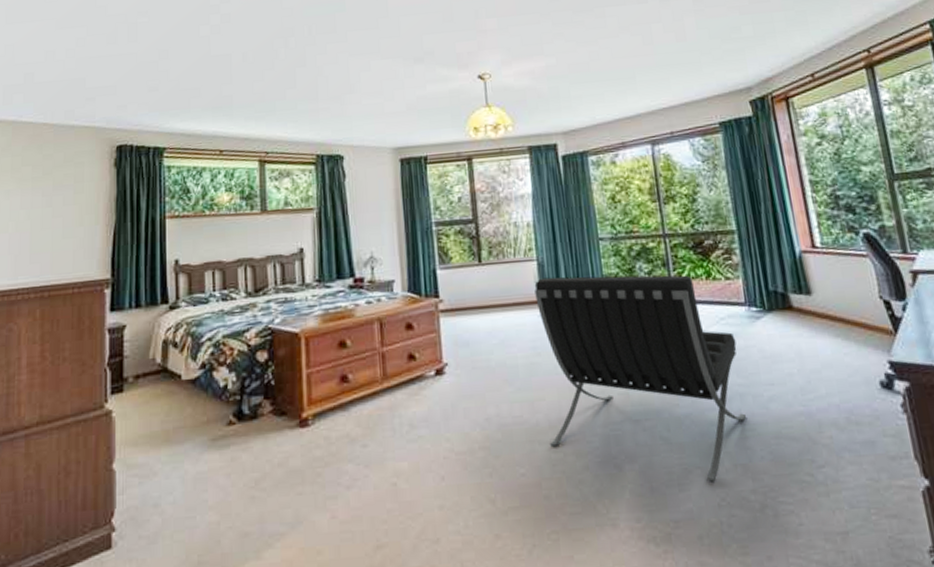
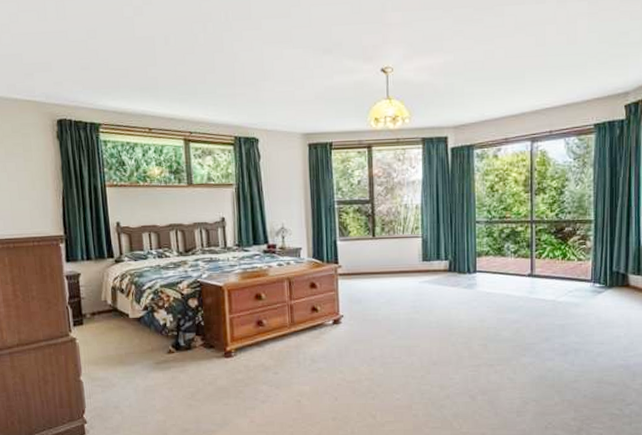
lounge chair: present [535,275,747,482] -> none [418,251,578,411]

